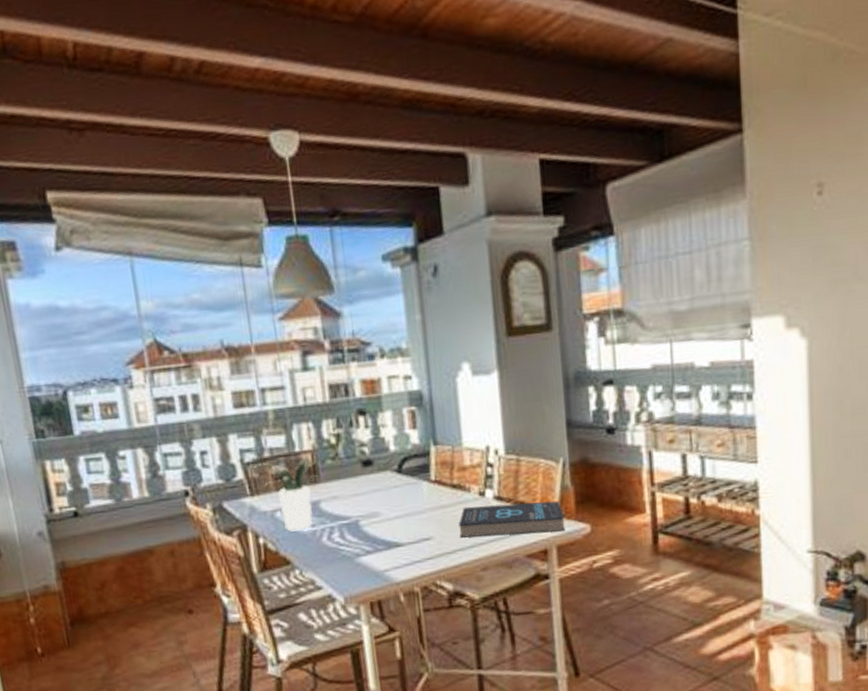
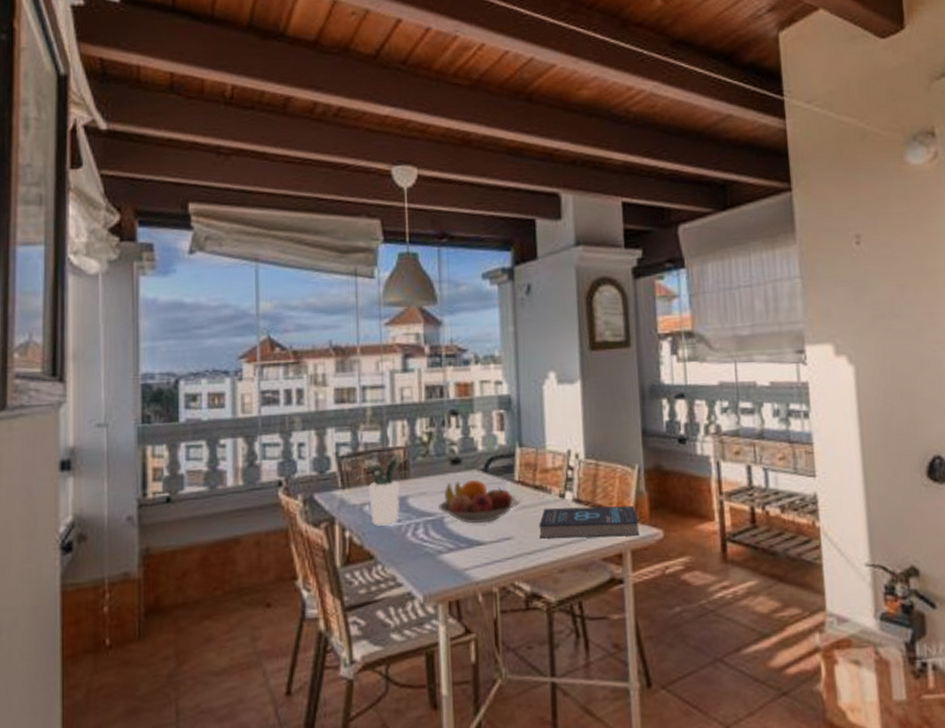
fruit bowl: none [353,481,439,526] -> present [439,480,521,523]

